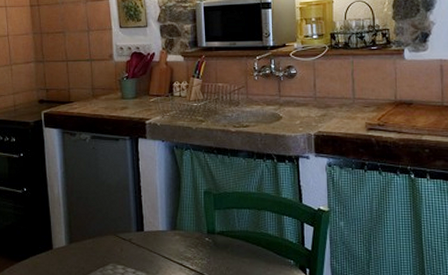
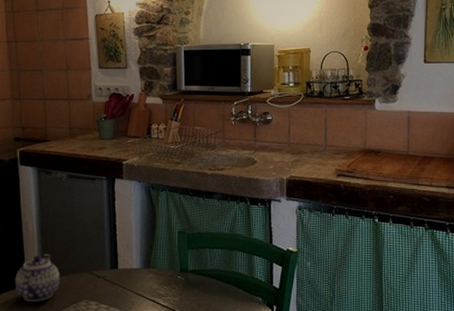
teapot: none [41,217,86,266] -> present [15,254,60,302]

